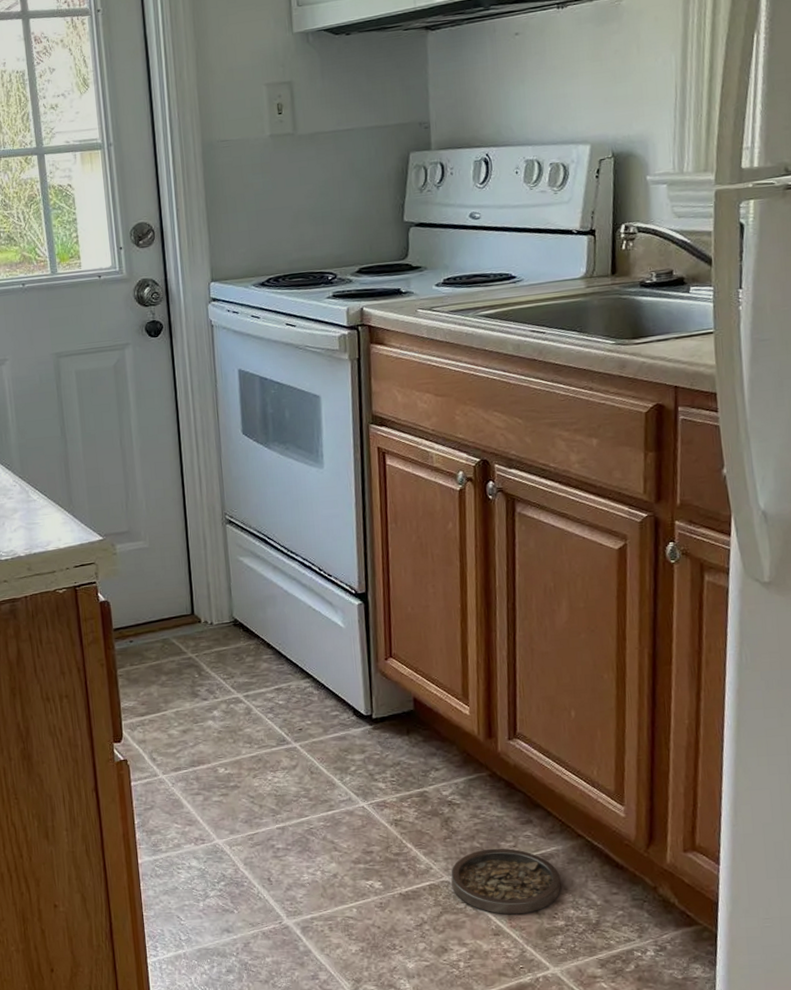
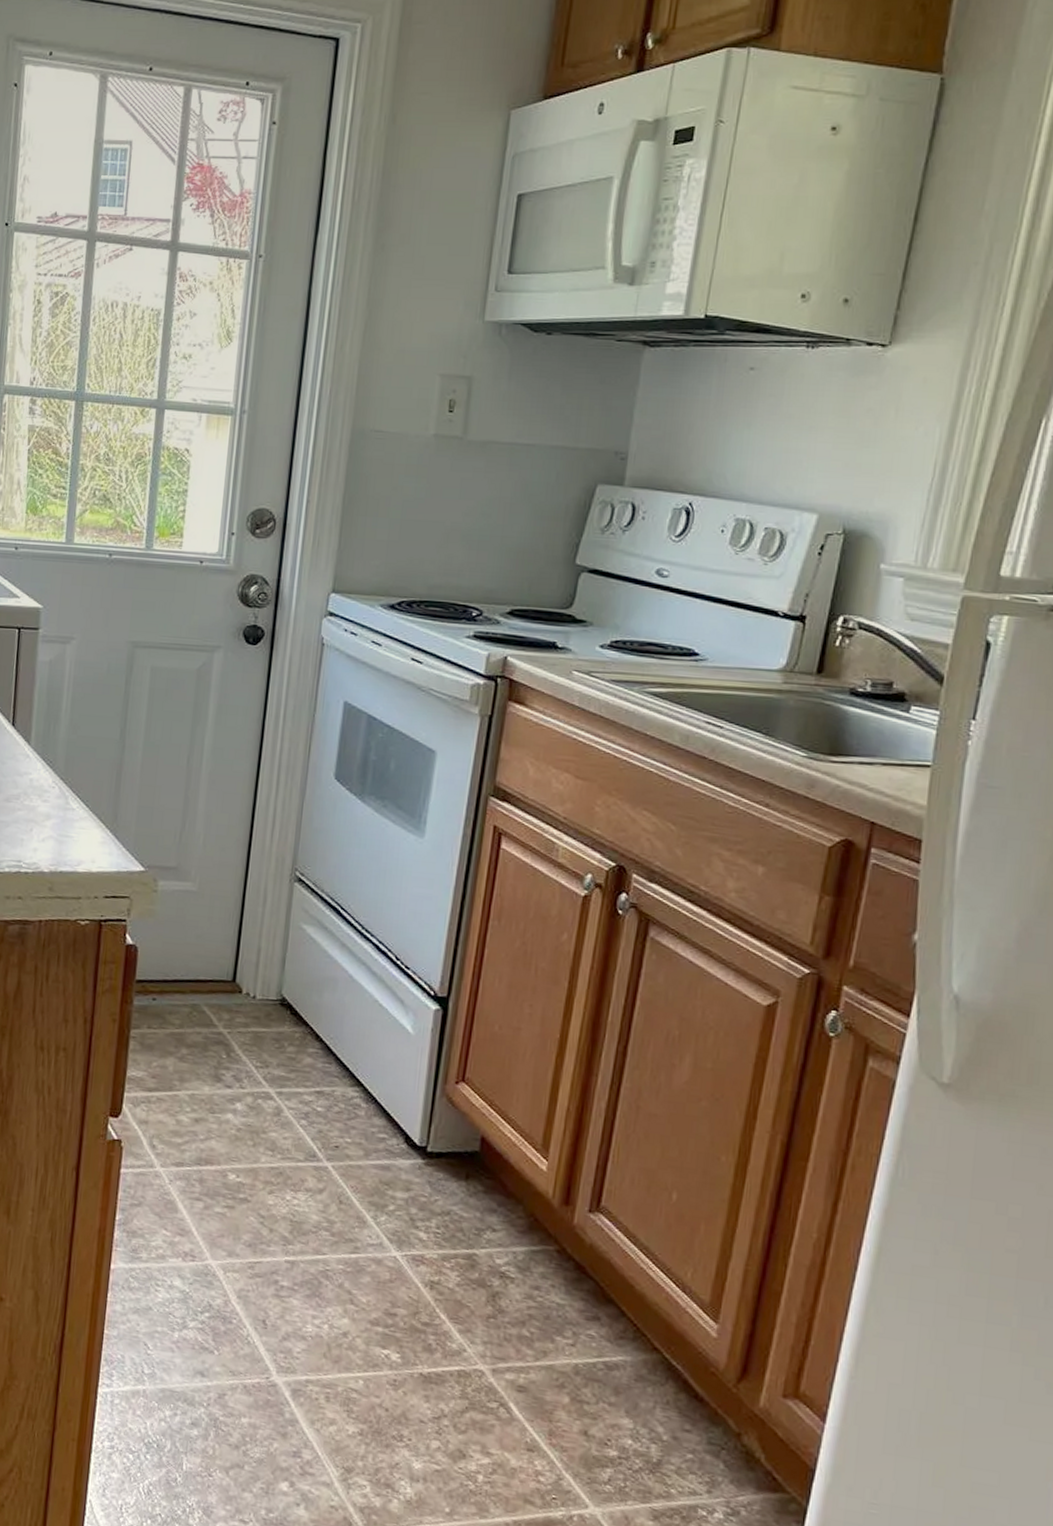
pet bowl: present [451,848,561,915] -> none [486,1340,623,1432]

